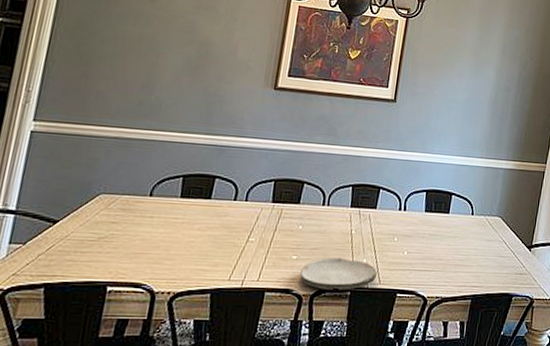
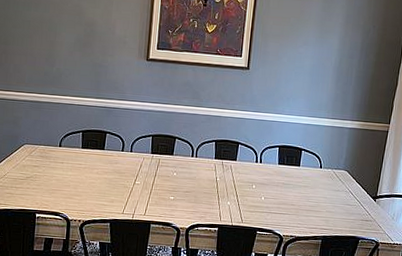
plate: present [299,257,377,290] -> none [176,199,240,226]

